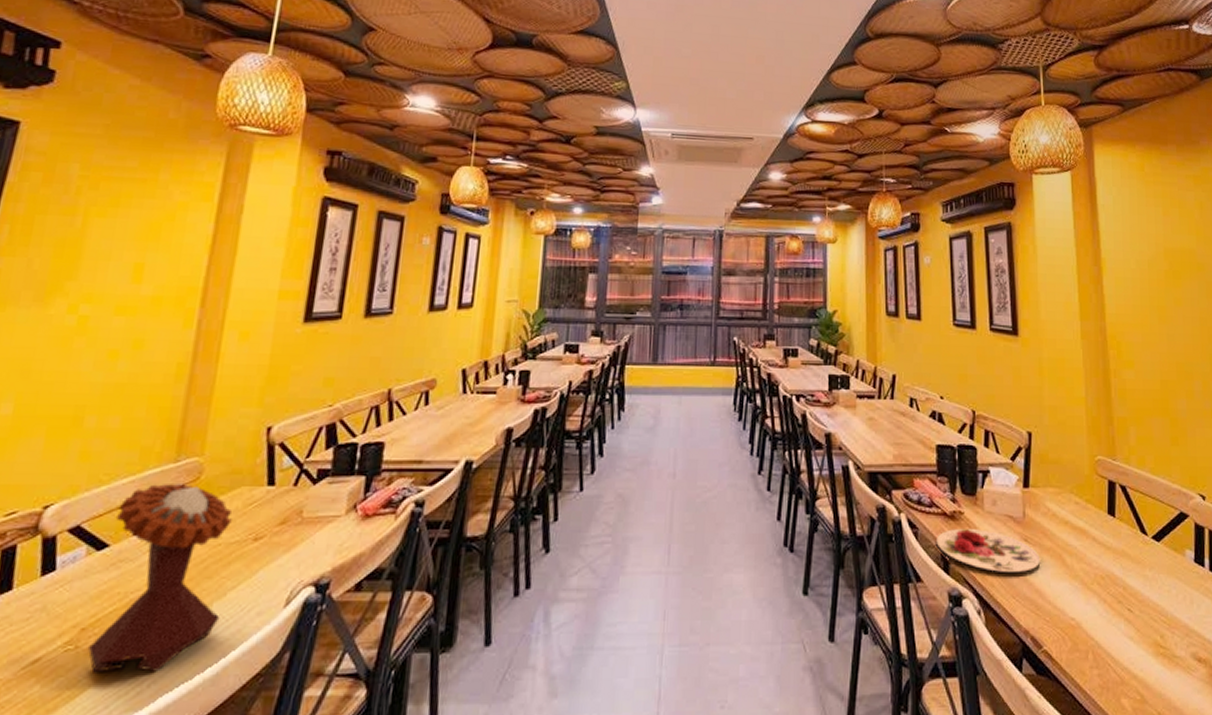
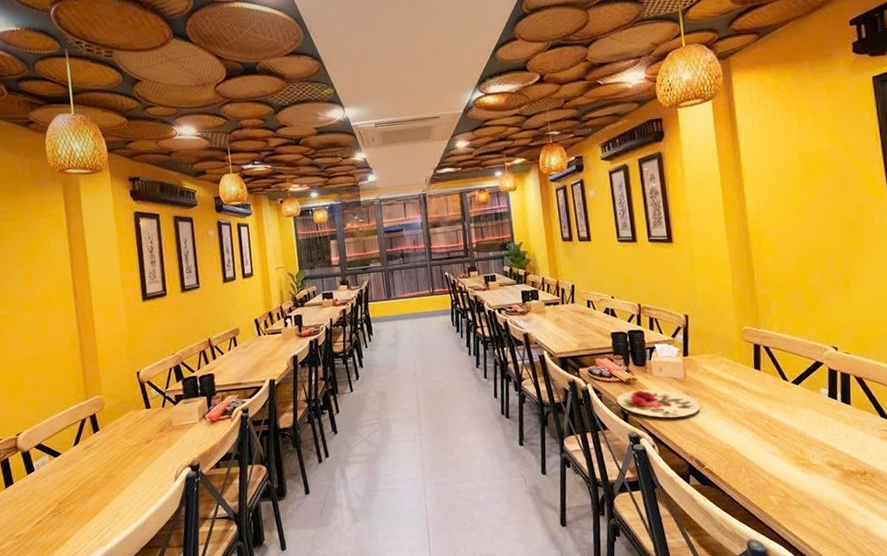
mushroom: present [87,484,232,673] -> none [60,413,138,527]

